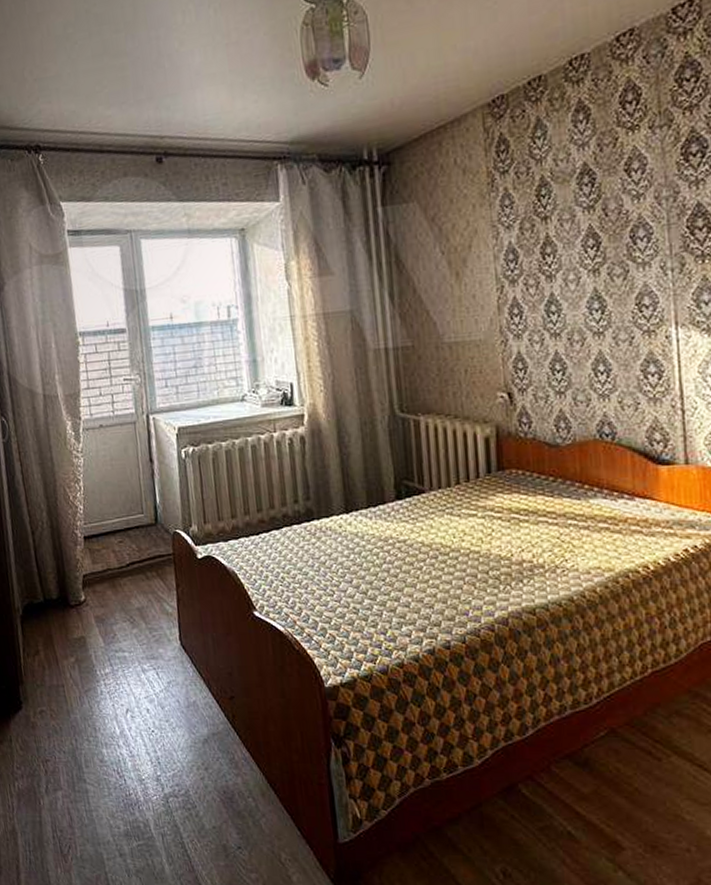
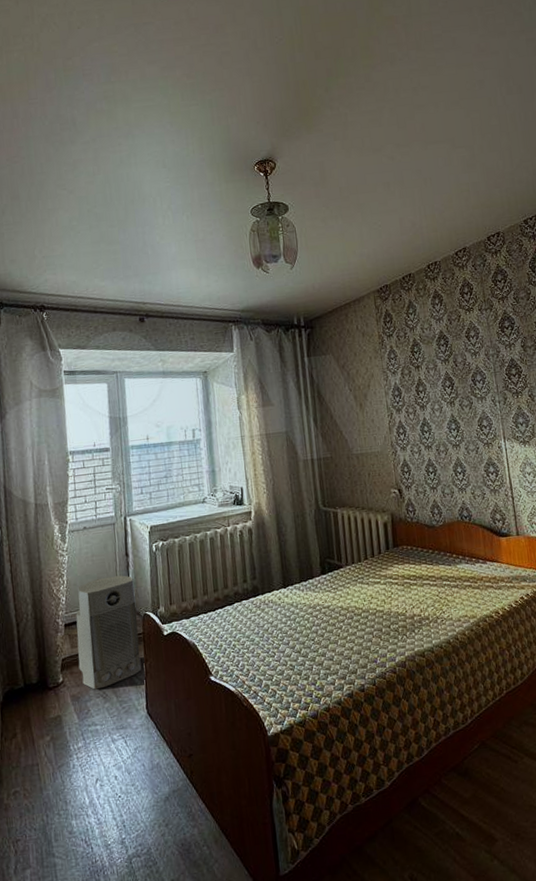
air purifier: none [95,484,173,613] -> present [75,575,142,690]

